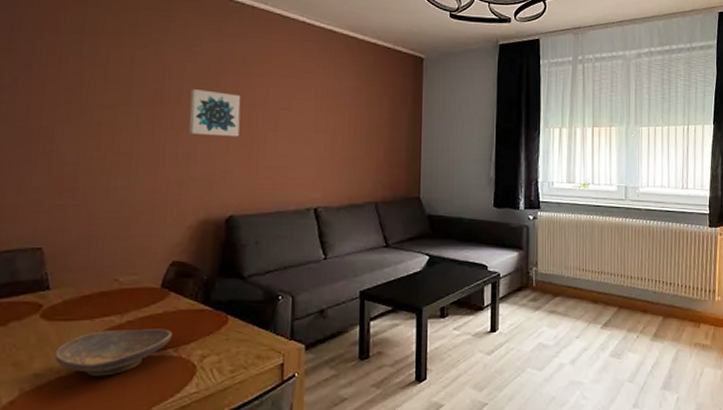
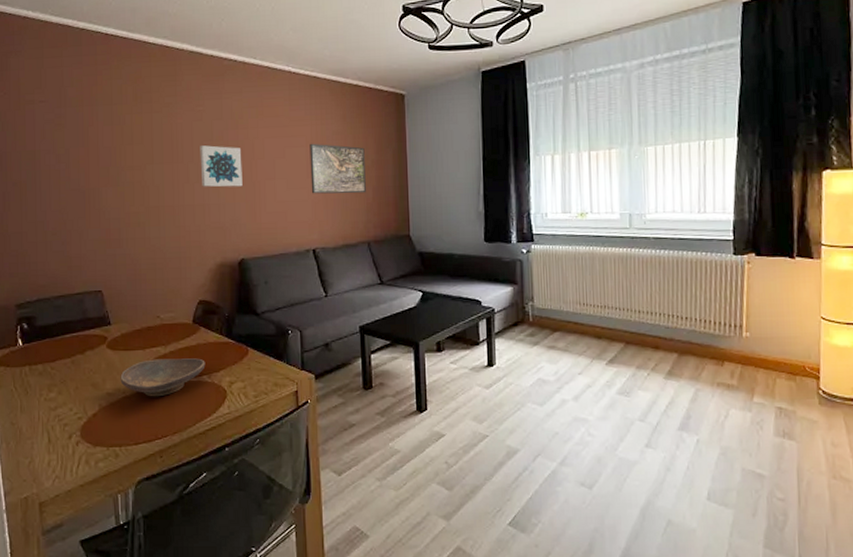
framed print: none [317,97,379,153] -> present [309,143,366,194]

